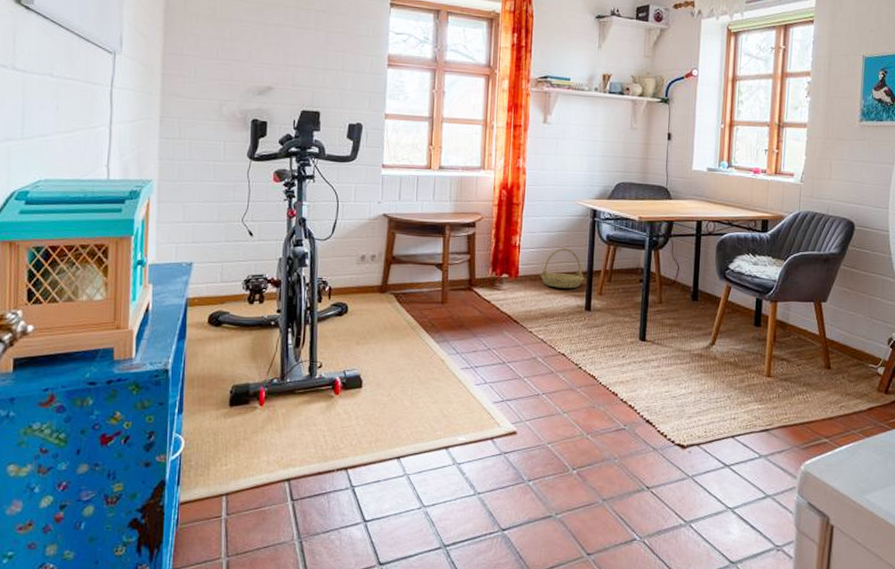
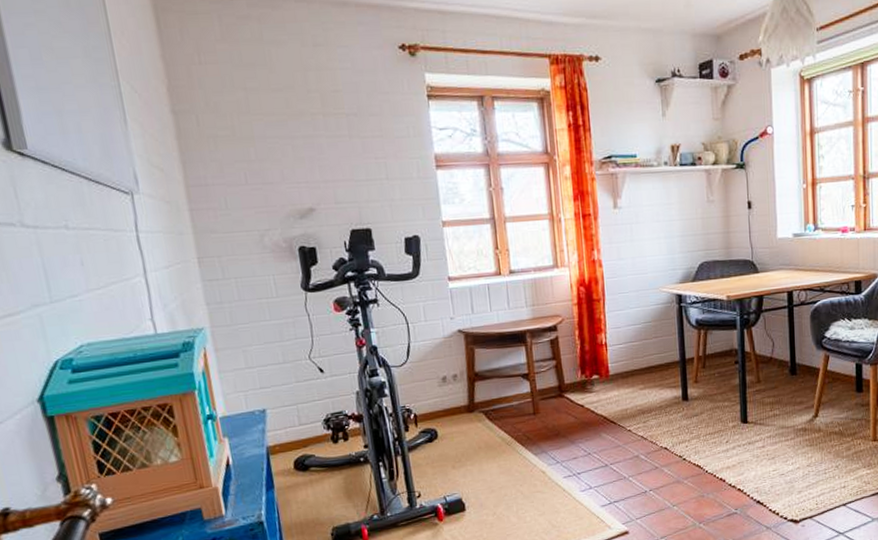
basket: present [540,248,584,289] -> none [632,339,677,382]

